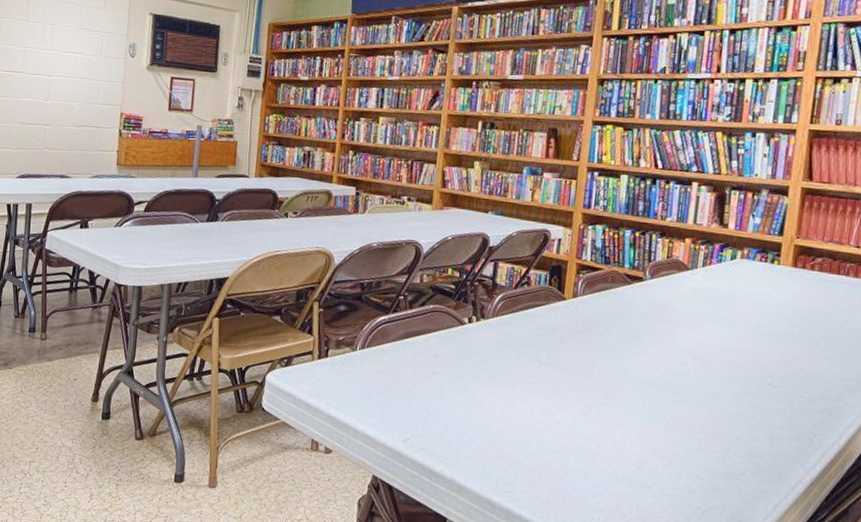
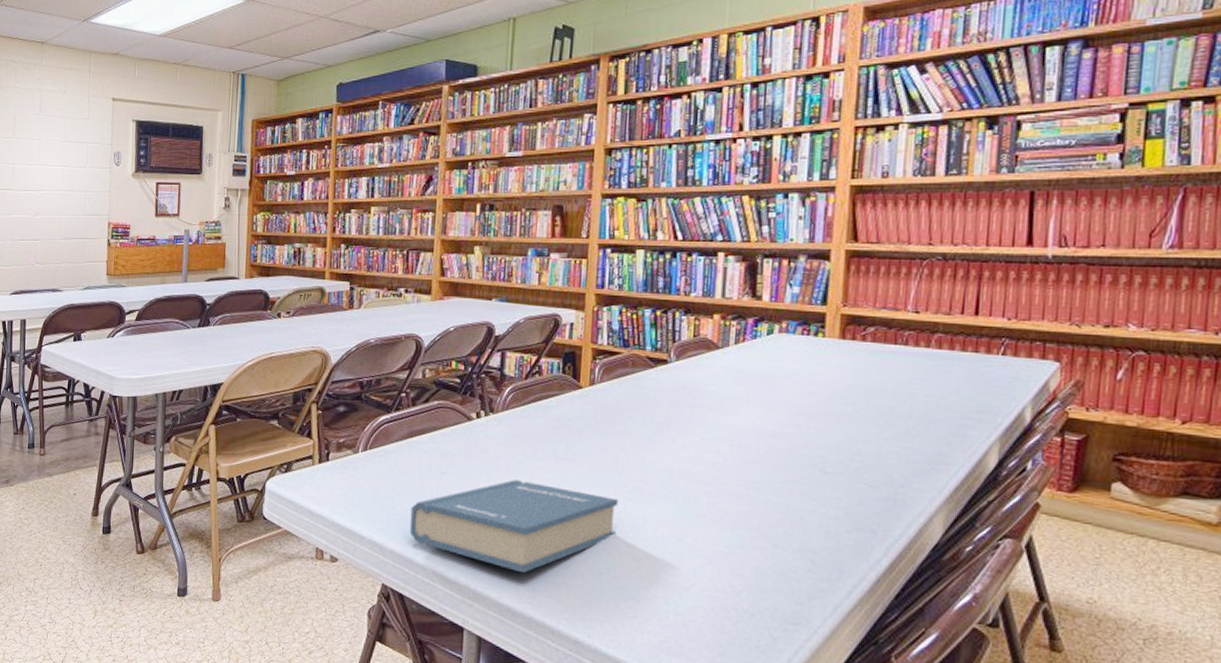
hardback book: none [401,381,593,469] -> present [409,479,619,574]

